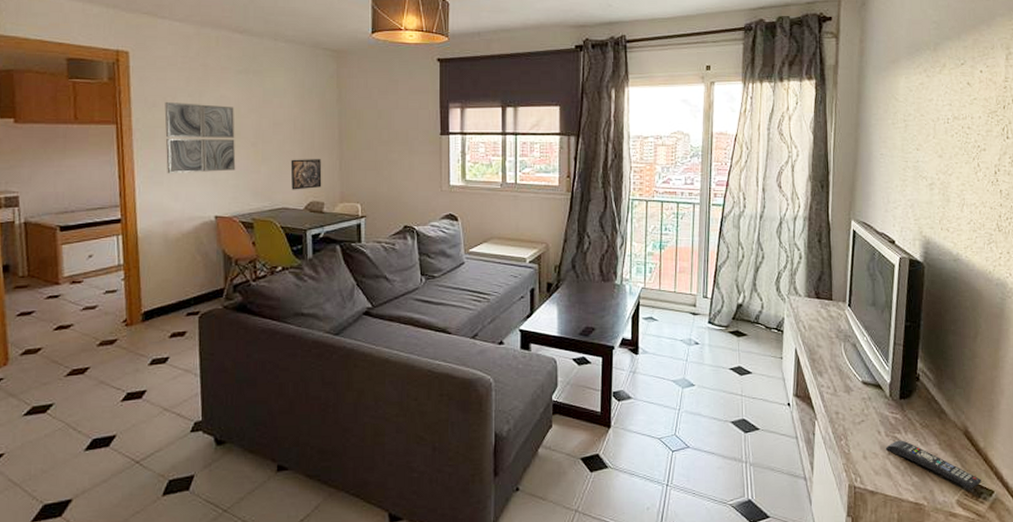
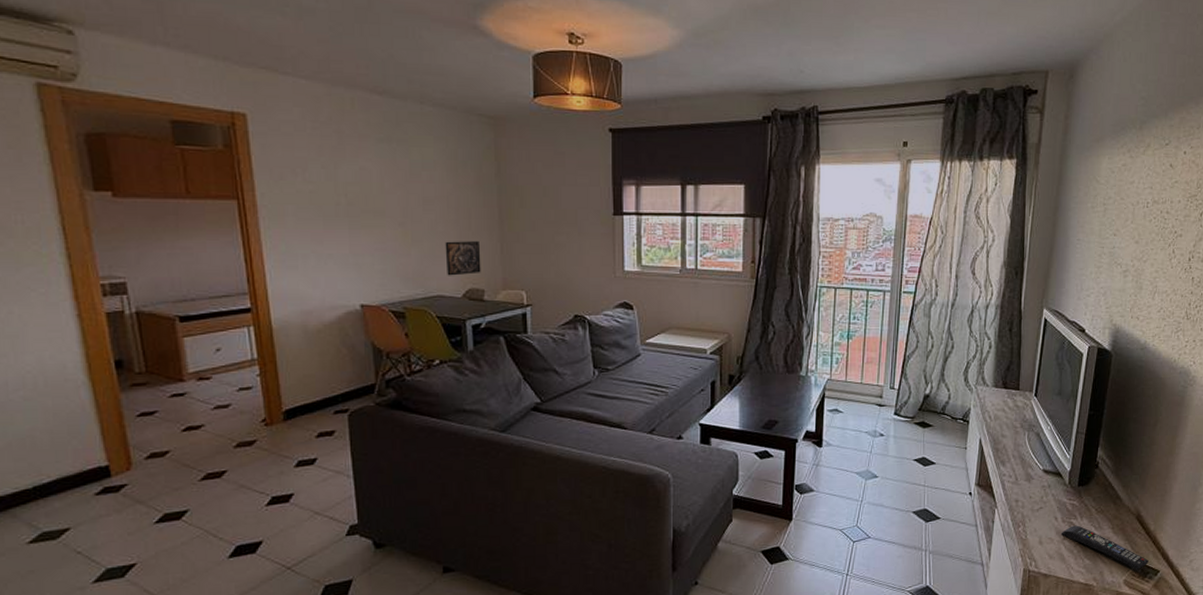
wall art: present [164,101,236,173] -> none [294,173,382,256]

